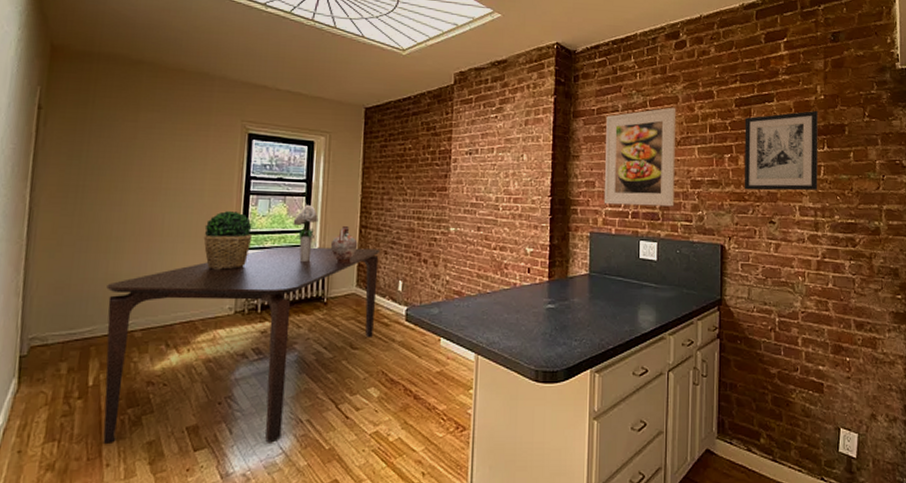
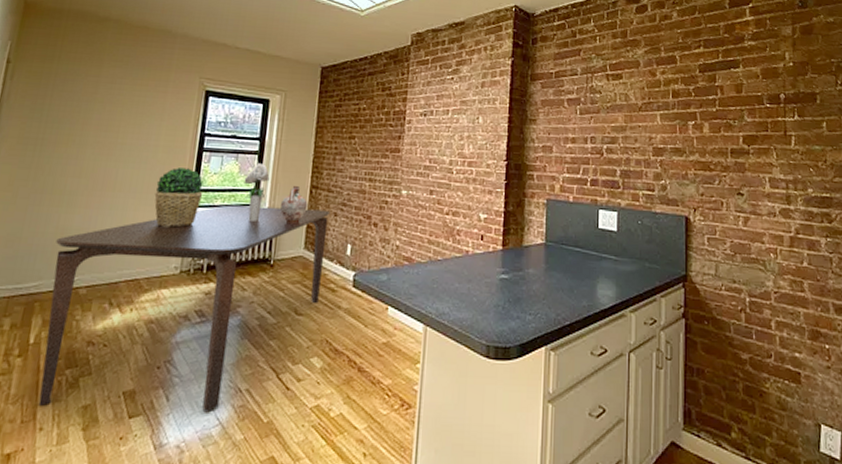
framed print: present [604,107,676,207] -> none [561,71,638,175]
wall art: present [744,110,818,191] -> none [709,77,789,161]

